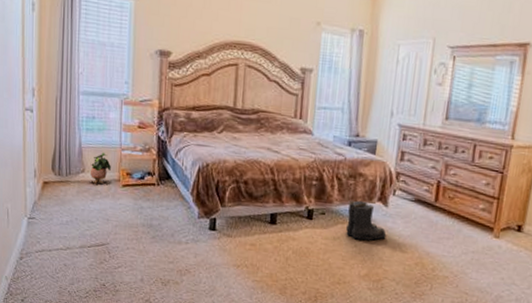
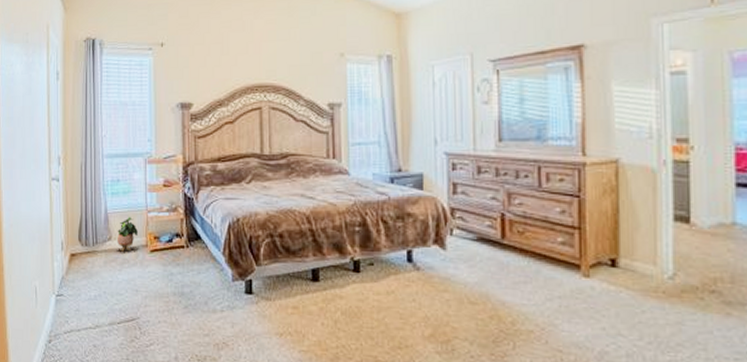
boots: present [346,200,387,241] -> none [400,245,449,293]

